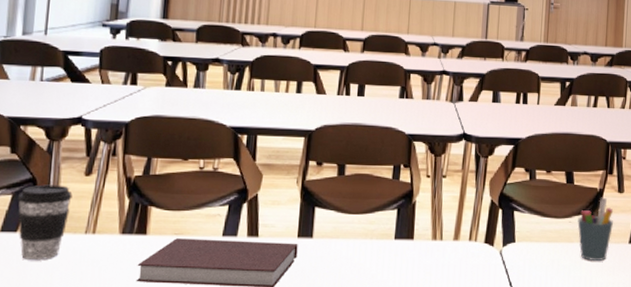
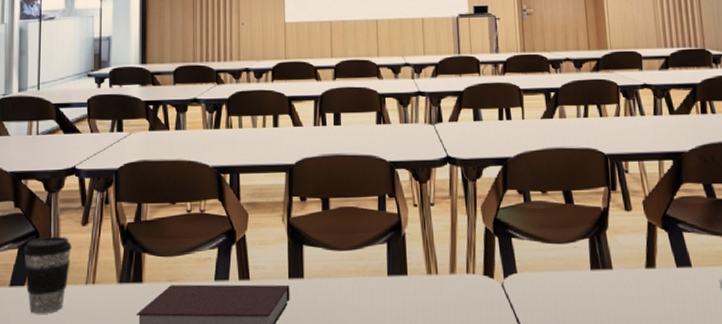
pen holder: present [577,197,614,261] -> none [583,217,625,291]

